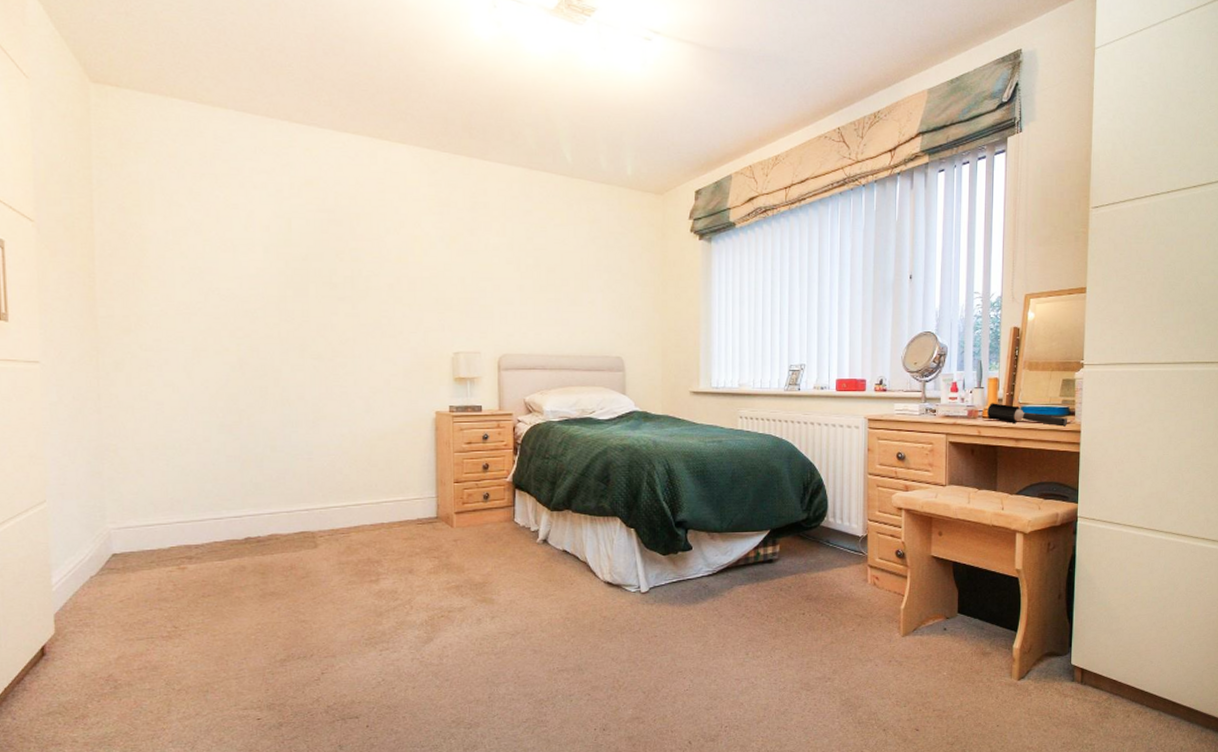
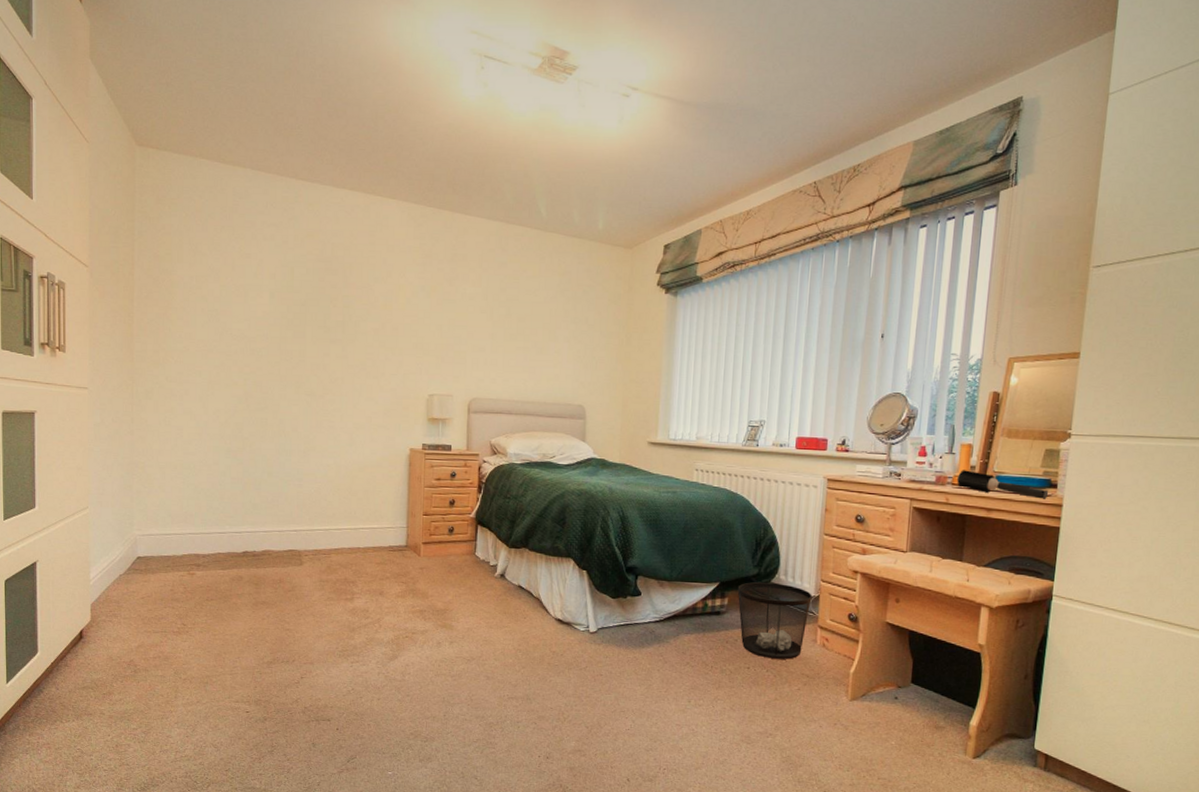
waste bin: none [788,525,861,602] -> present [737,582,812,660]

